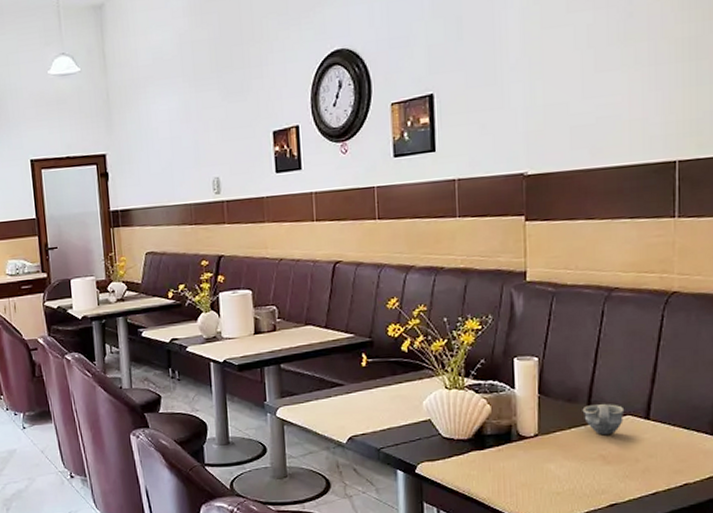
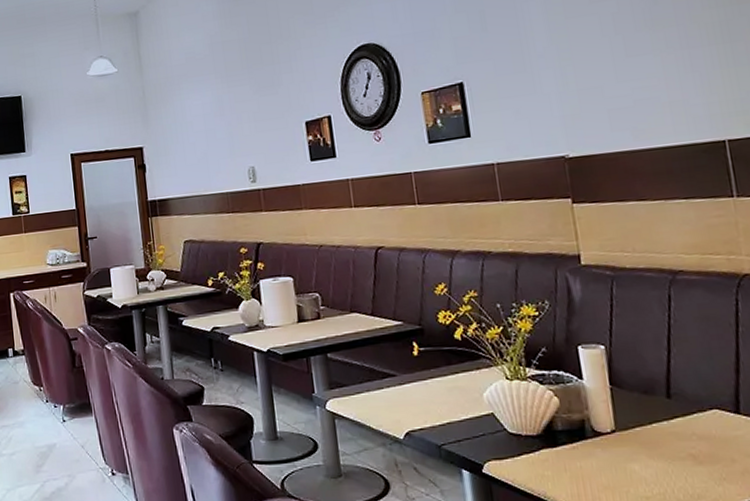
cup: present [582,404,625,436] -> none [661,396,711,432]

